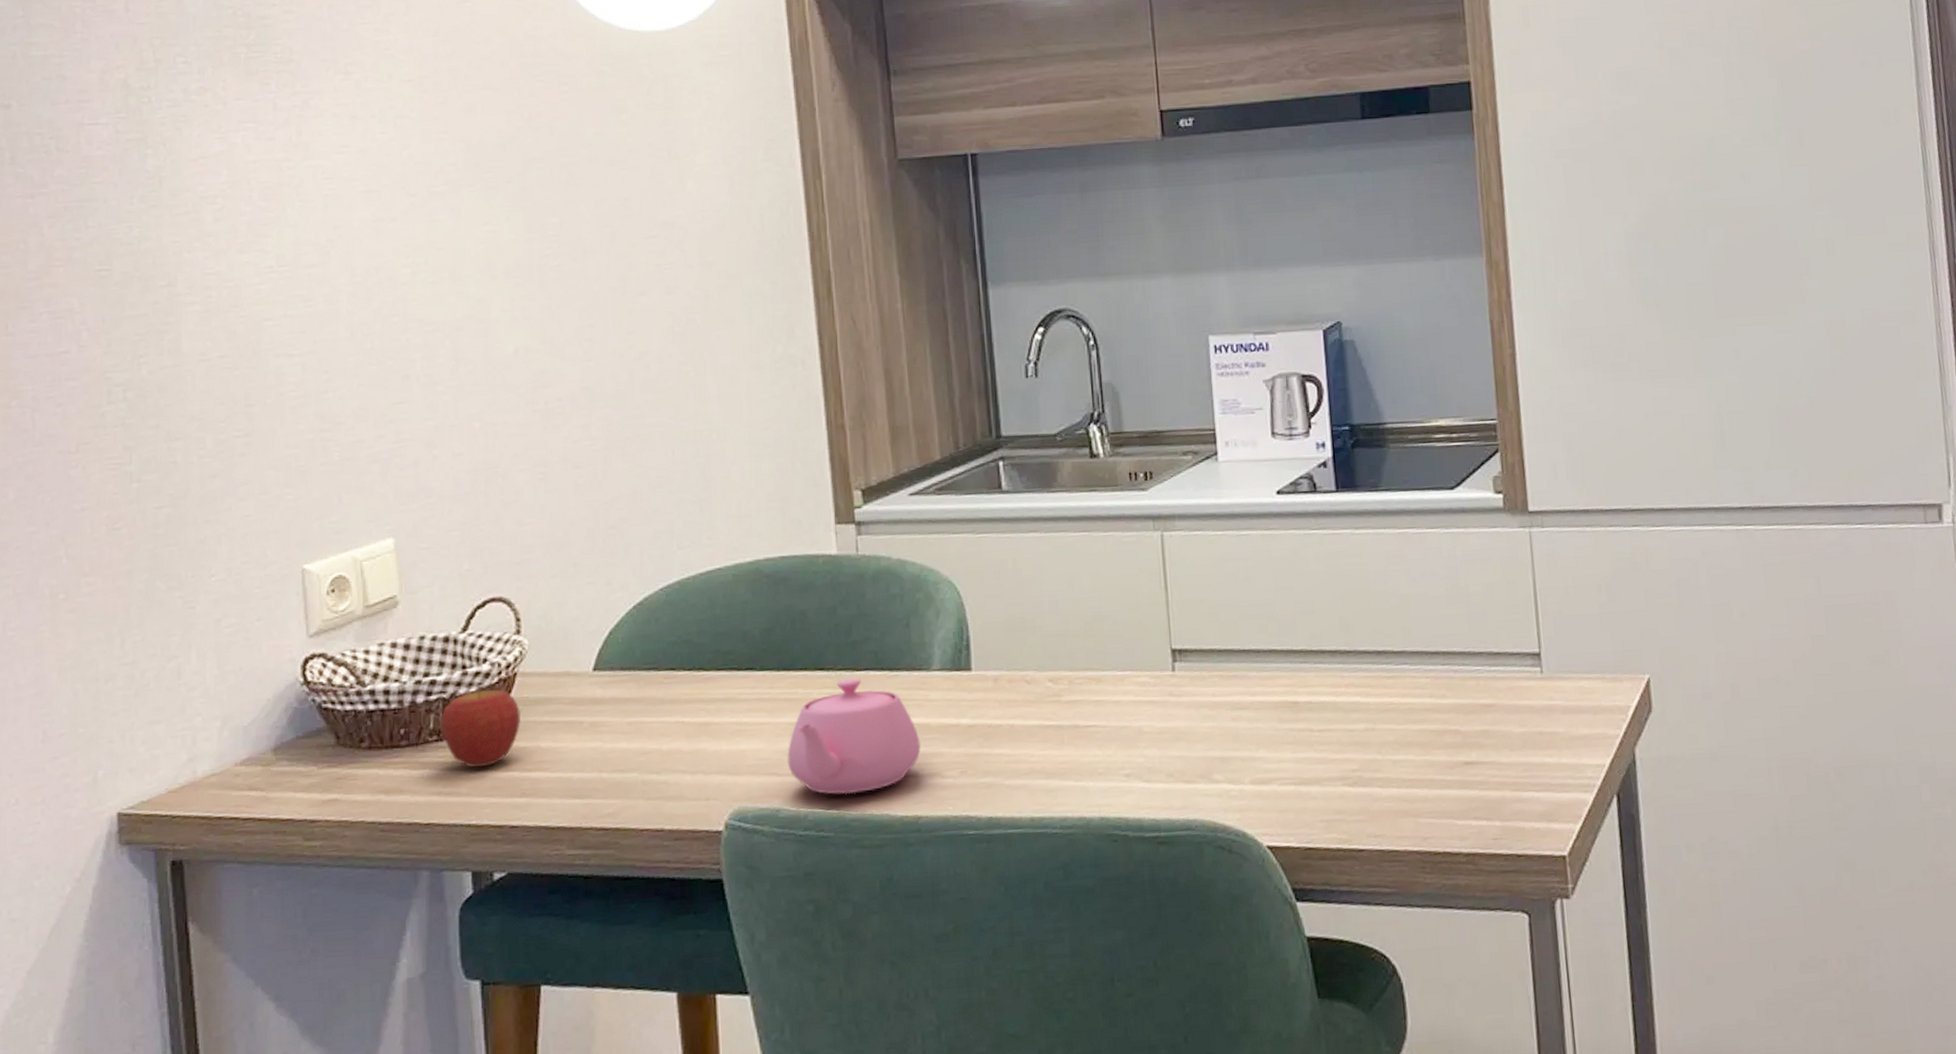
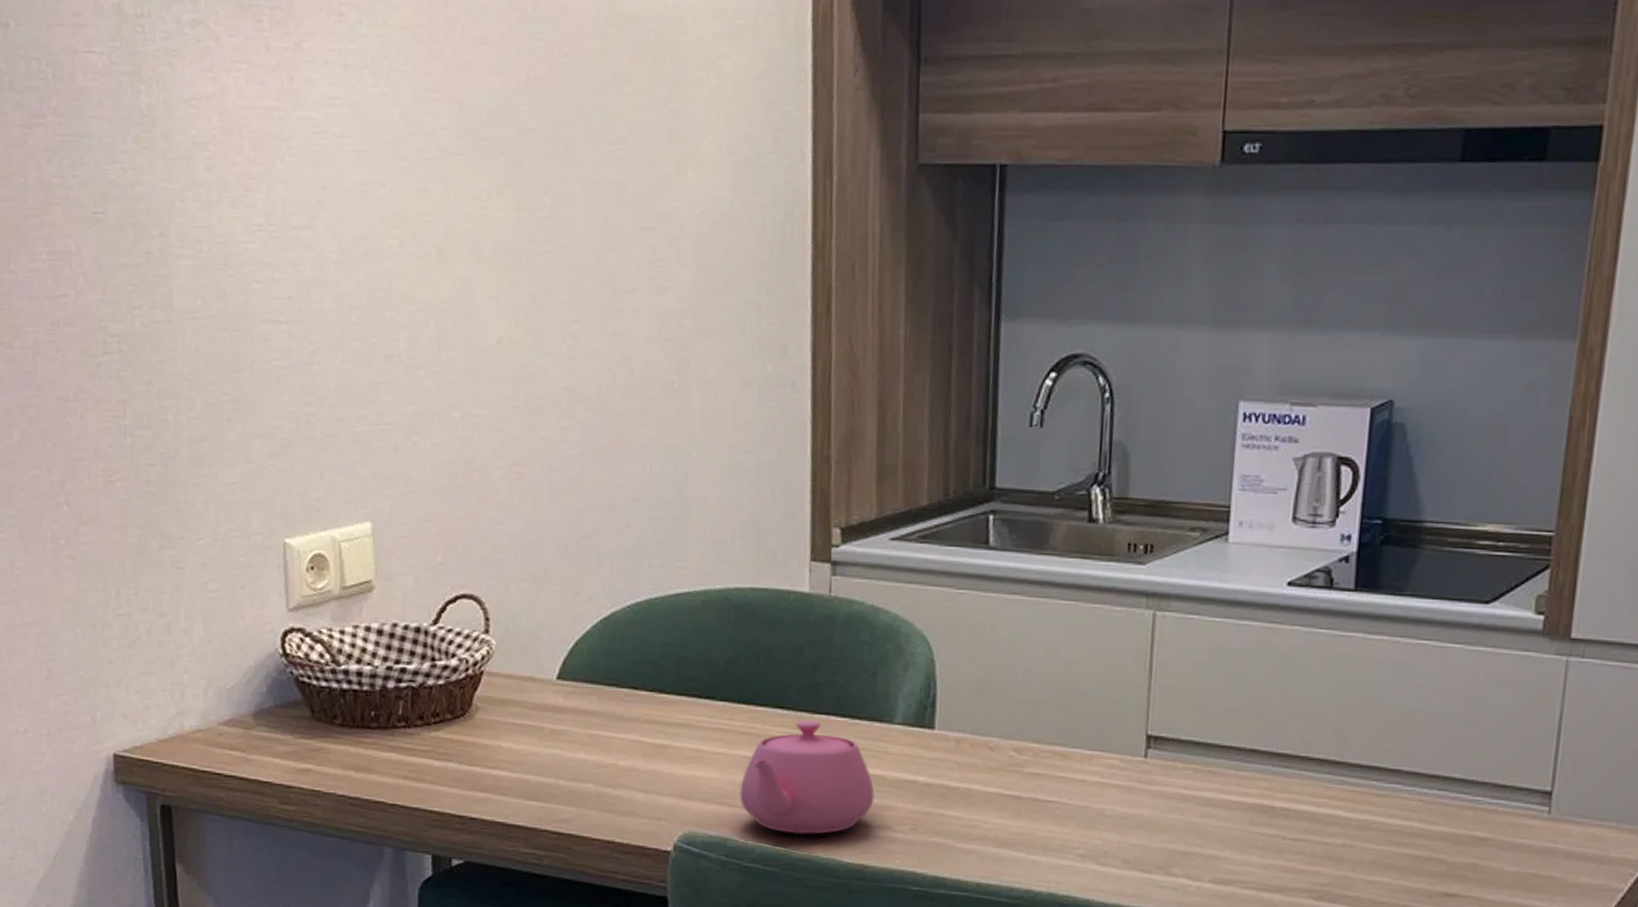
apple: present [440,688,520,768] -> none [408,681,485,758]

